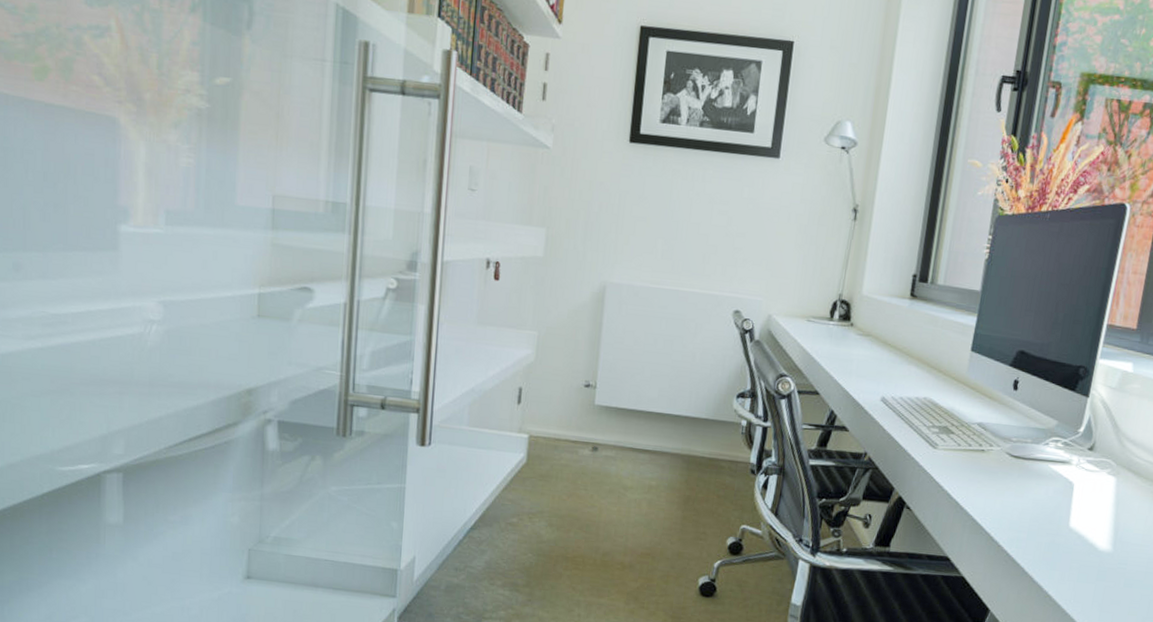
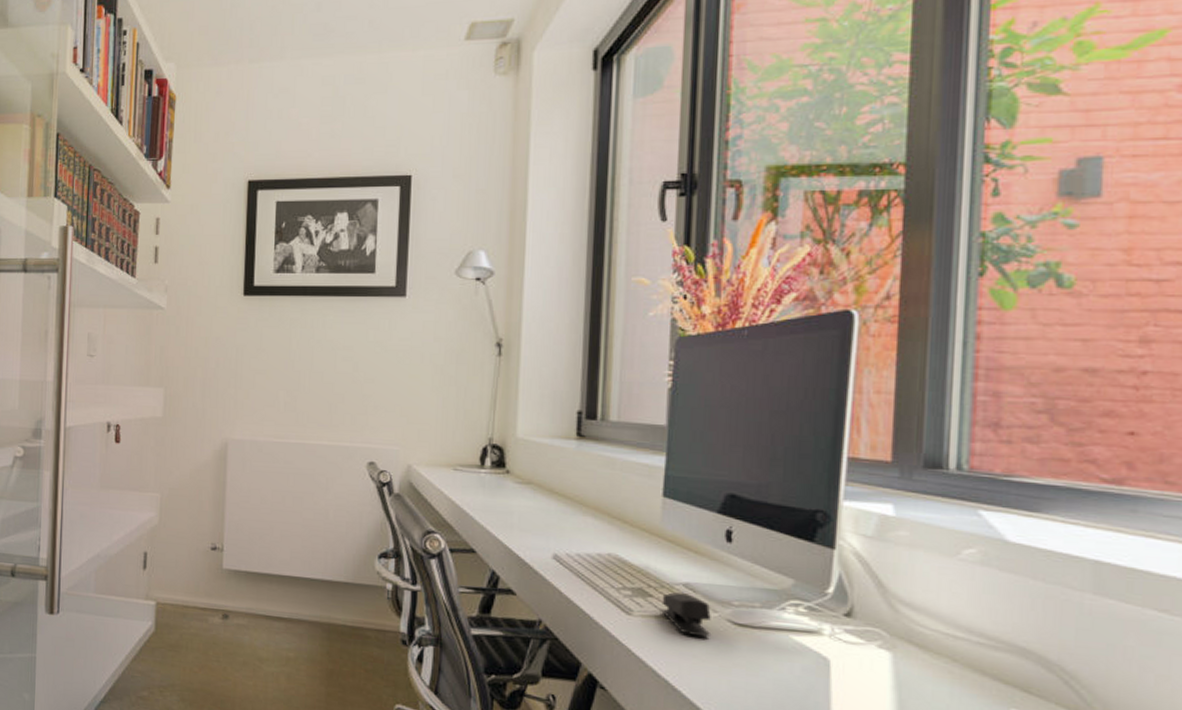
stapler: none [959,430,995,467] -> present [661,592,712,638]

